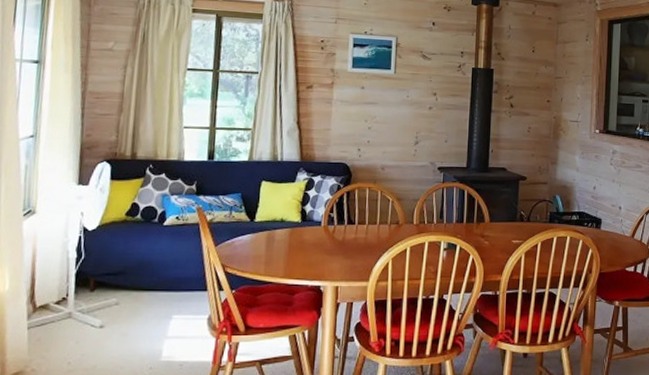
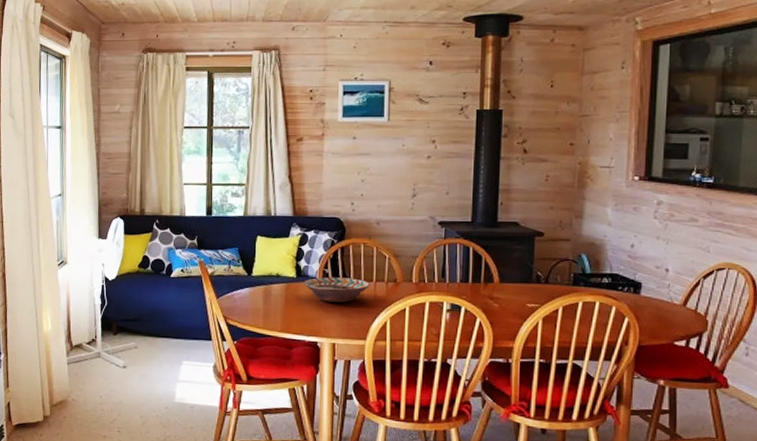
decorative bowl: none [308,221,374,246] -> present [303,277,370,303]

